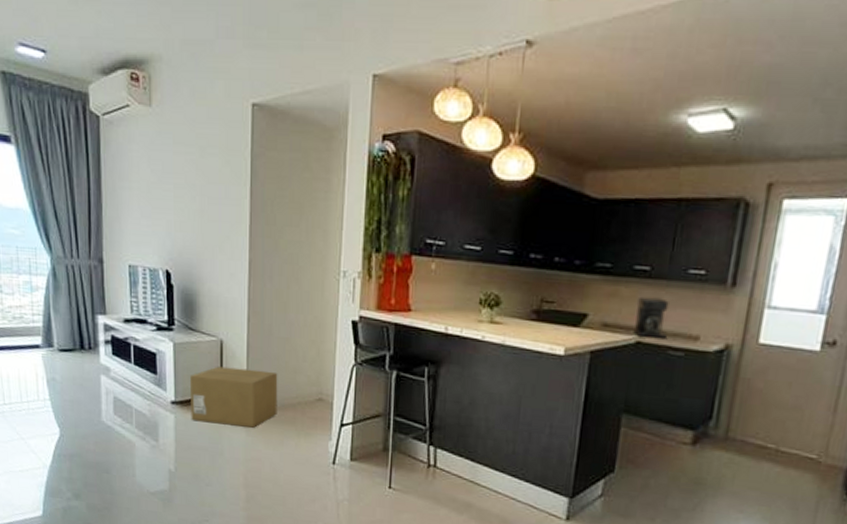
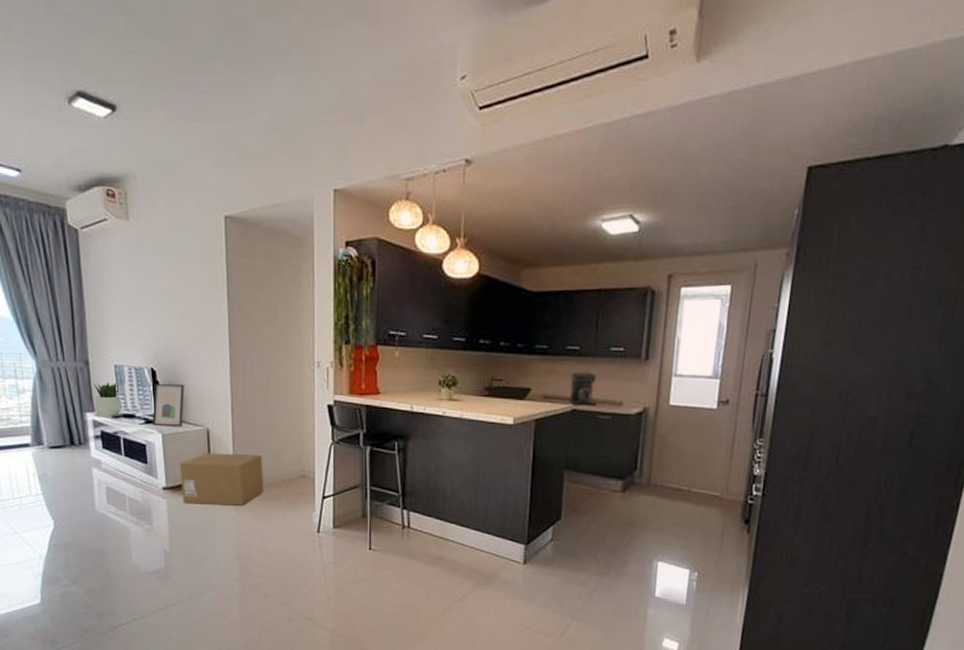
planter: none [106,283,135,322] -> present [93,382,123,417]
picture frame: none [164,288,199,336] -> present [152,384,185,427]

